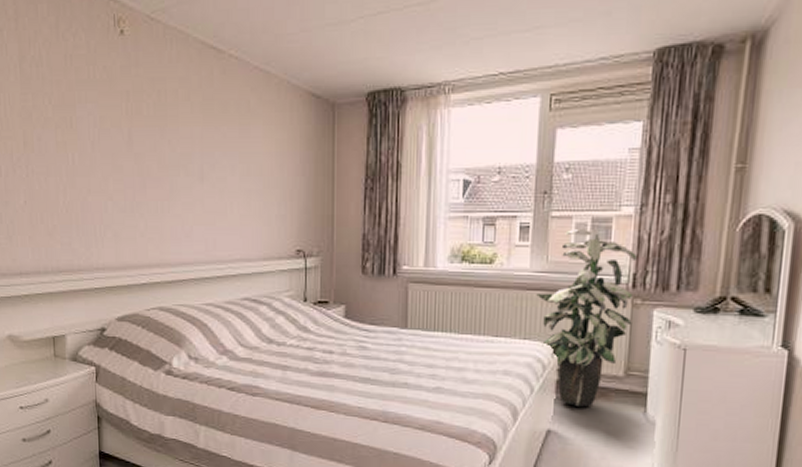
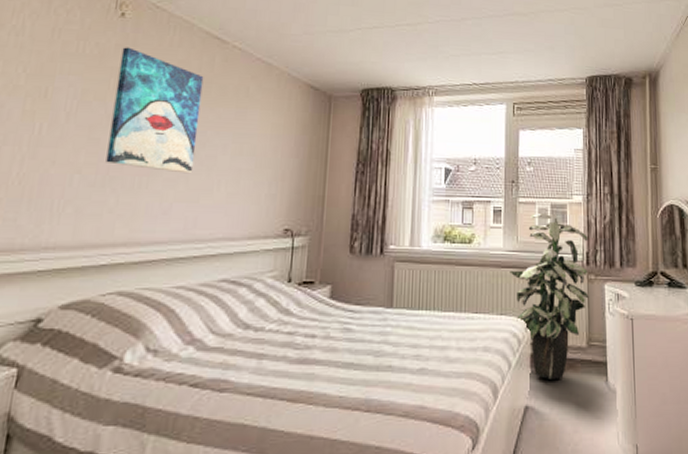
wall art: none [127,68,207,197] -> present [106,47,204,174]

